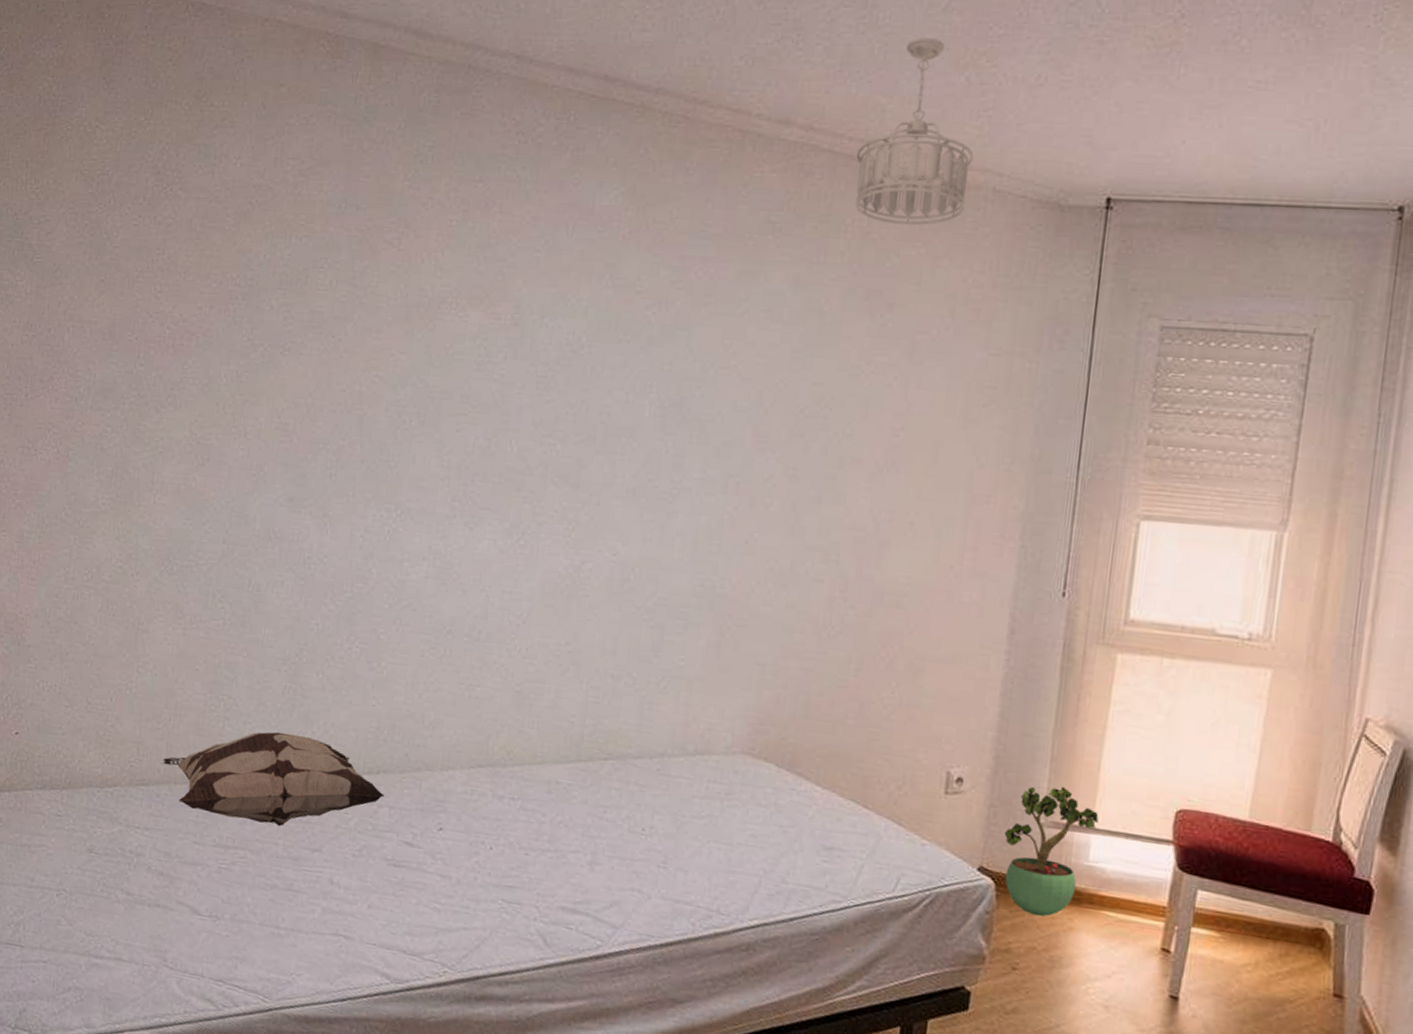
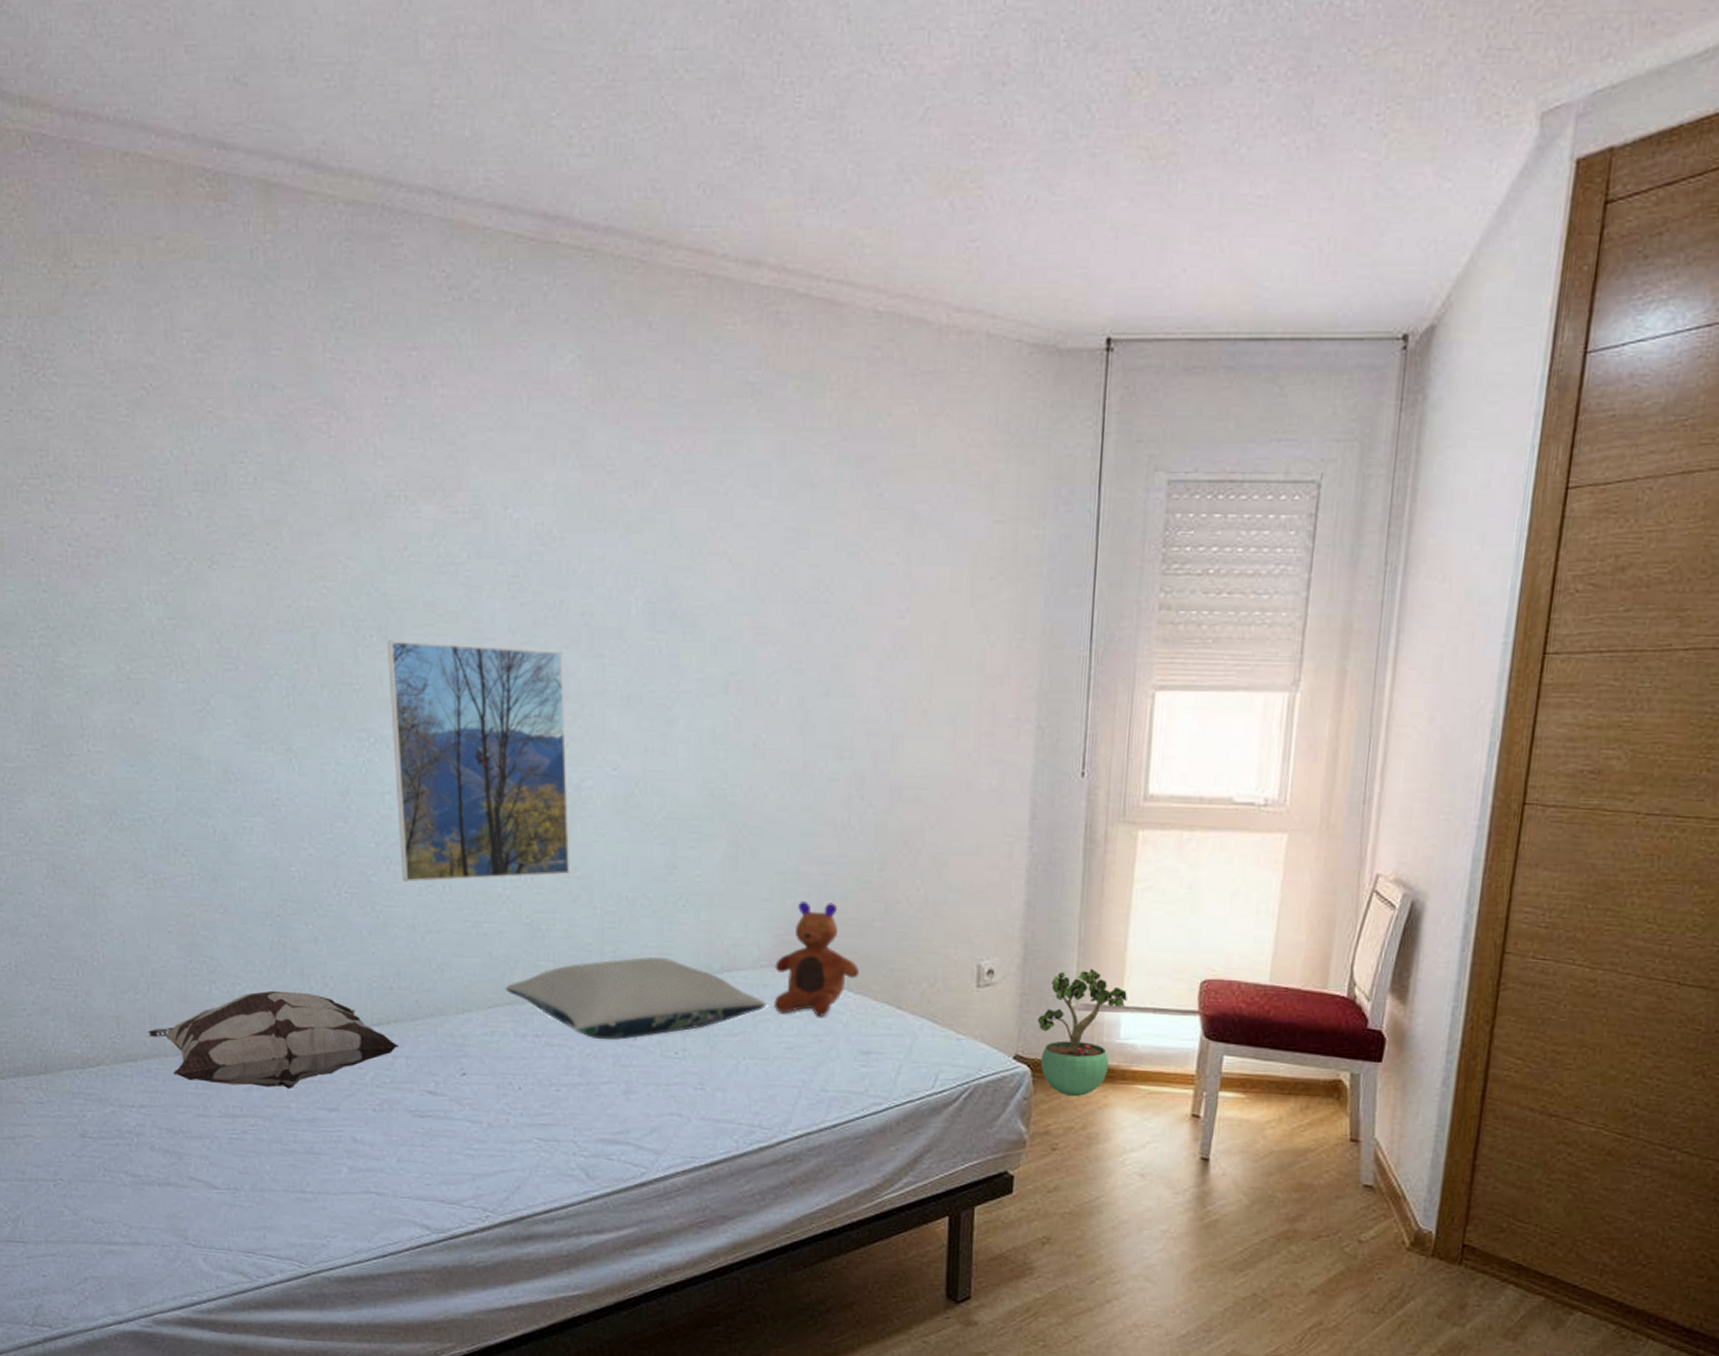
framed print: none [408,425,579,649] -> present [388,640,570,883]
pillow: none [489,733,735,811] -> present [505,957,766,1040]
toy: none [742,693,829,808] -> present [774,901,859,1017]
ceiling light fixture: present [855,37,974,226] -> none [836,154,964,380]

